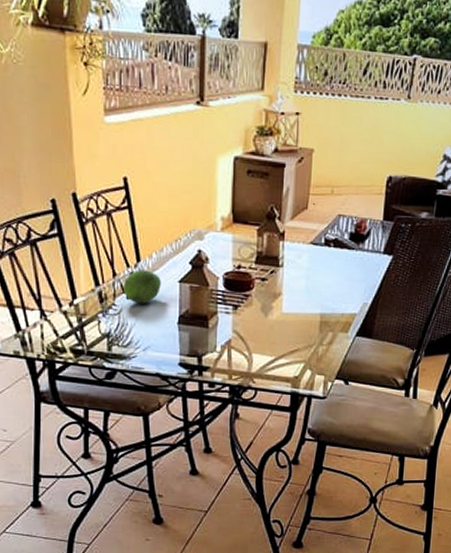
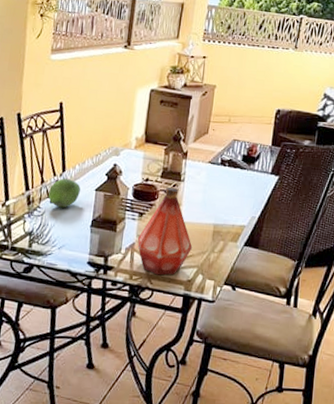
bottle: none [233,275,298,373] -> present [137,187,193,276]

